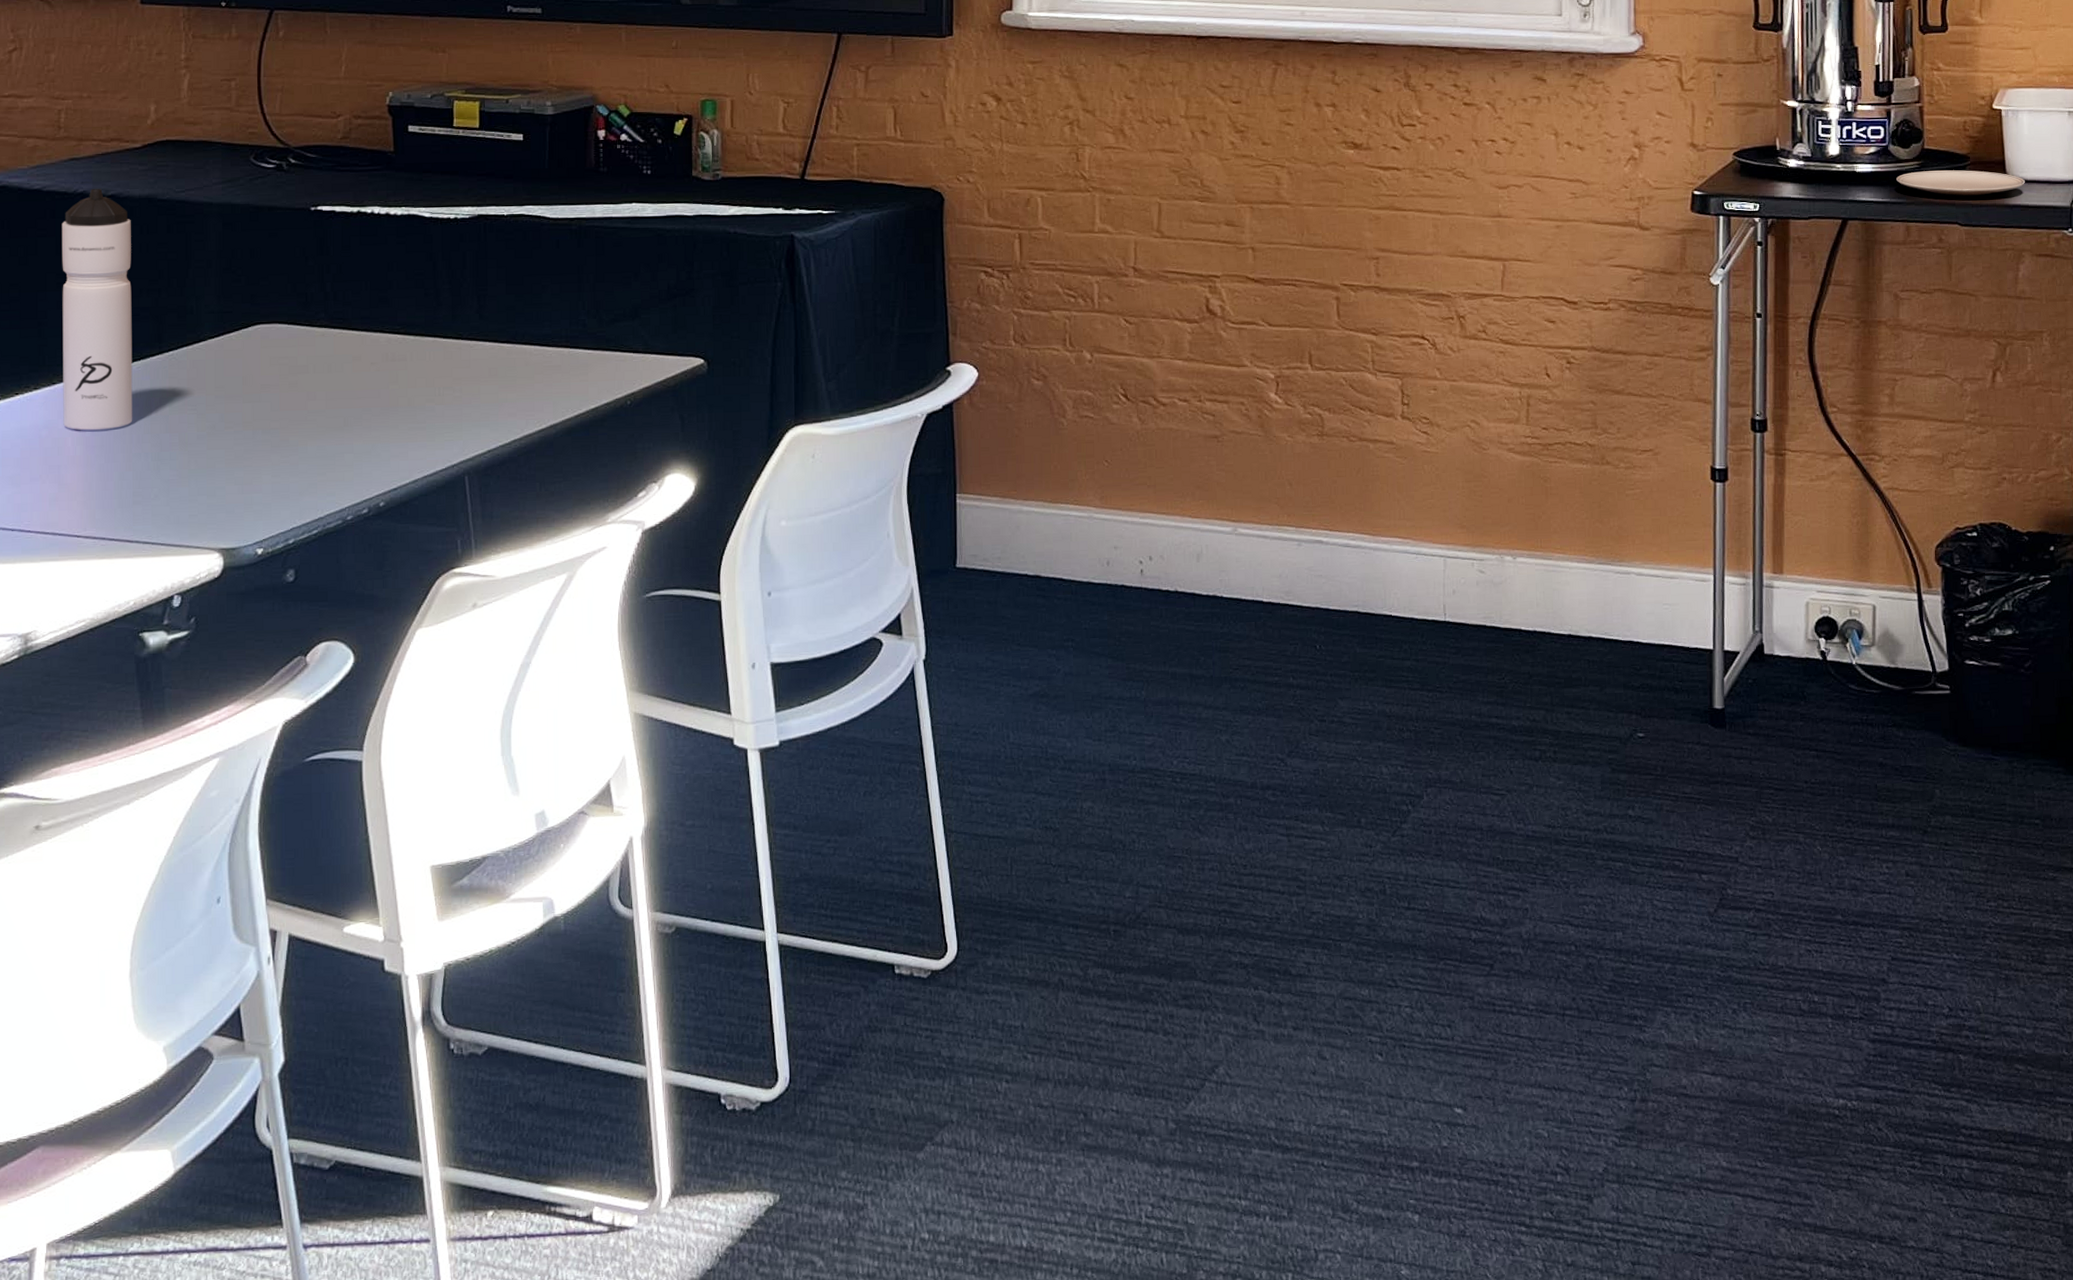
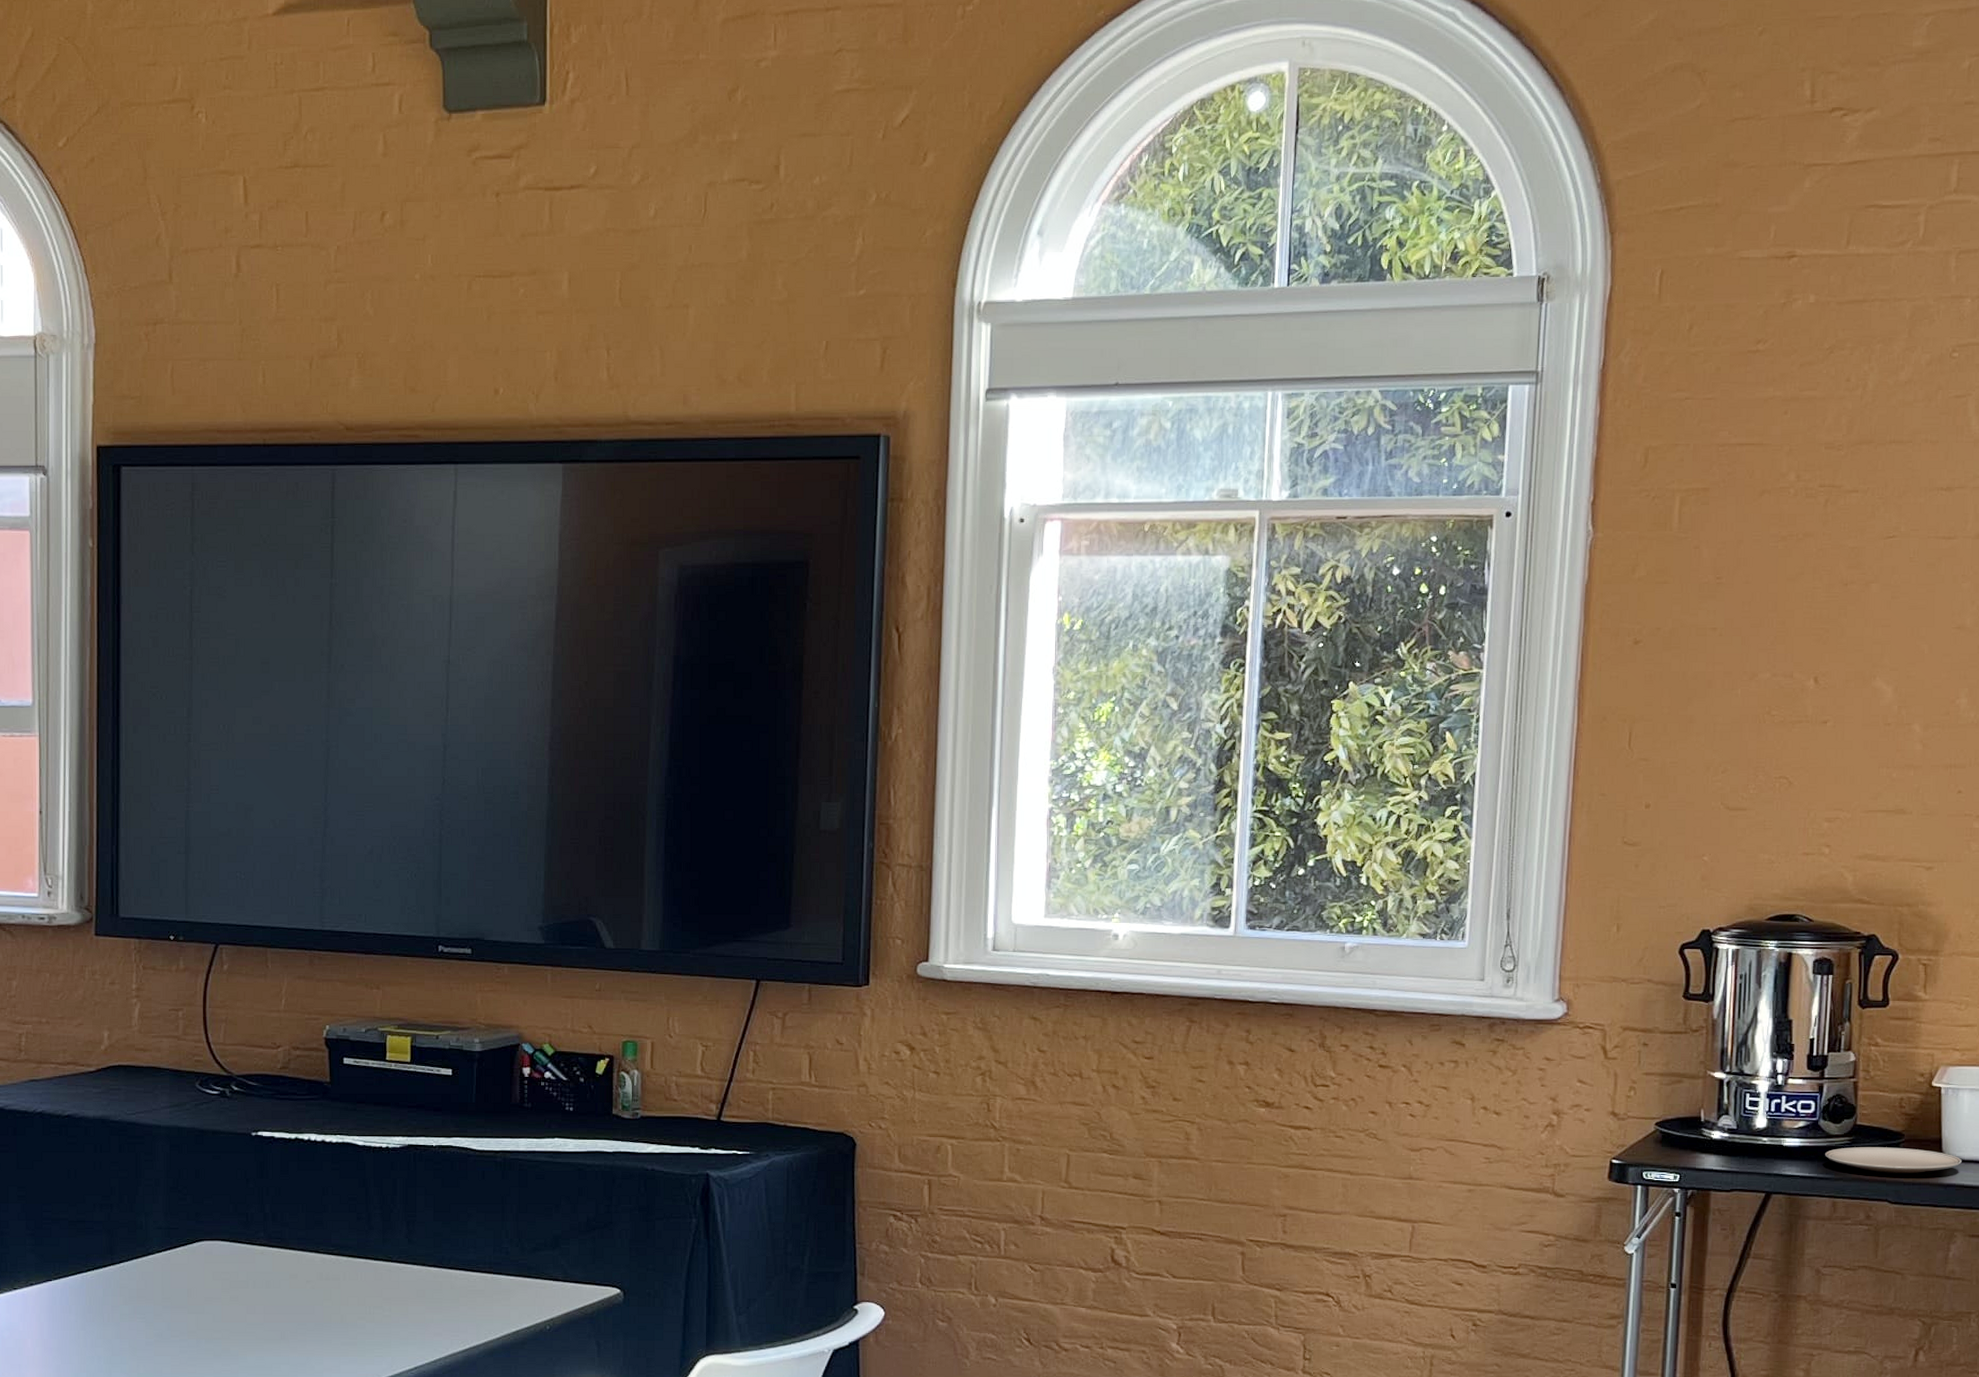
water bottle: present [61,188,133,431] -> none [22,1108,87,1334]

